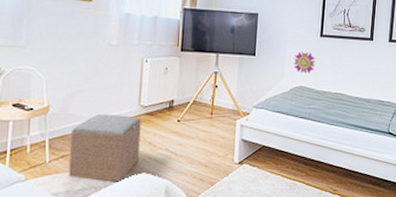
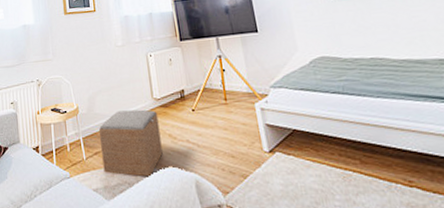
wall ornament: present [294,52,316,74] -> none [304,17,334,42]

